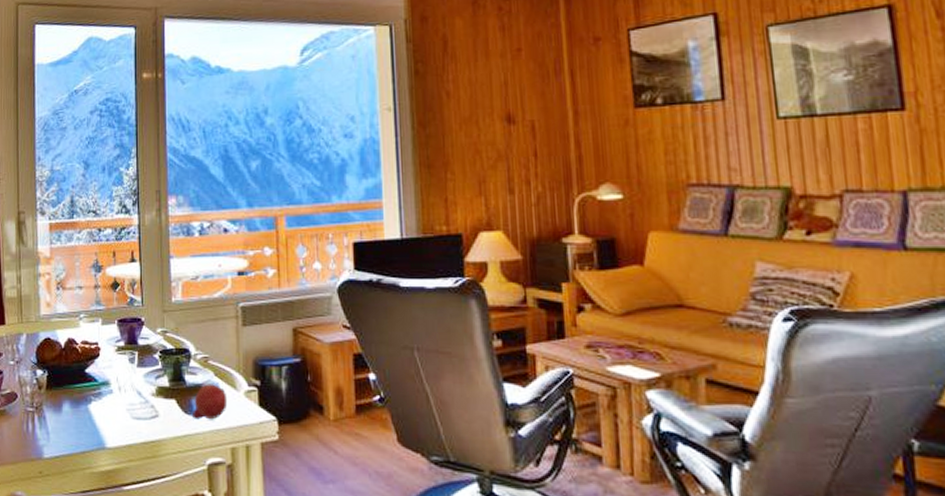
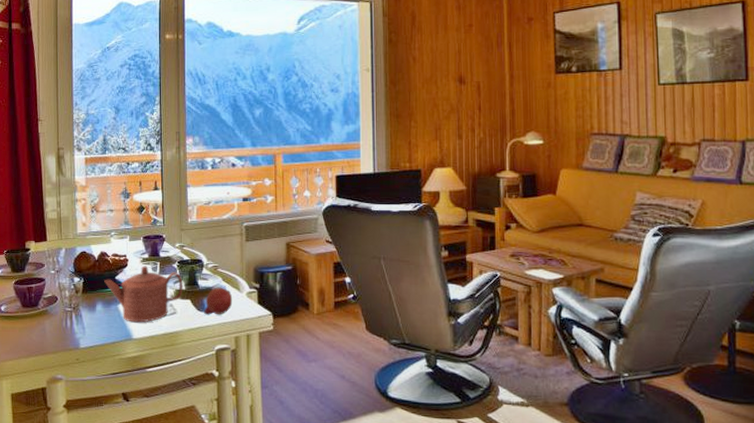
teapot: none [72,356,166,428] -> present [104,266,183,323]

